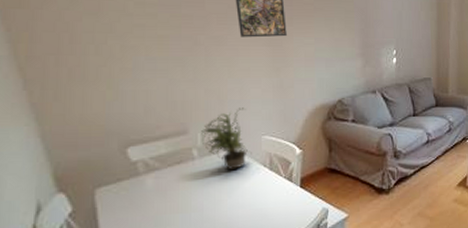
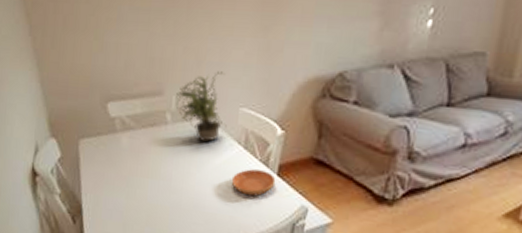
saucer: none [261,185,300,210] -> present [231,169,276,196]

